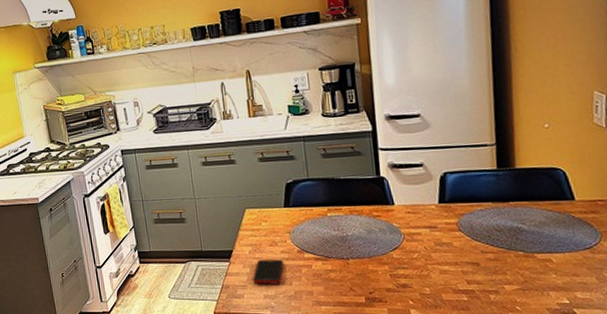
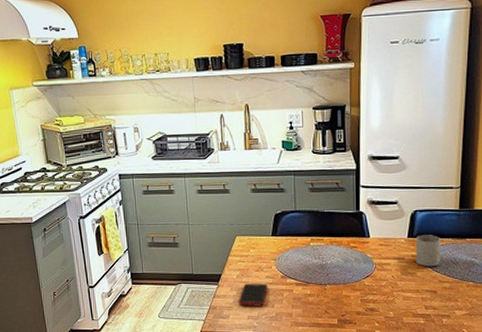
mug: none [448,199,481,236] -> present [415,235,441,267]

